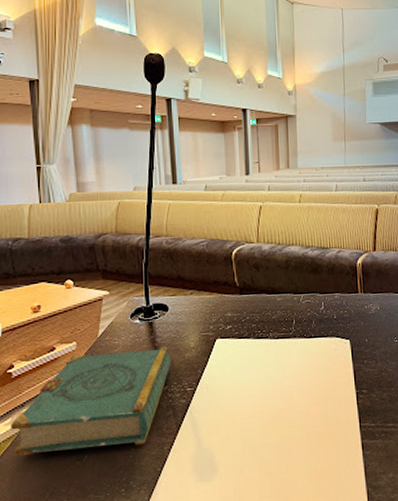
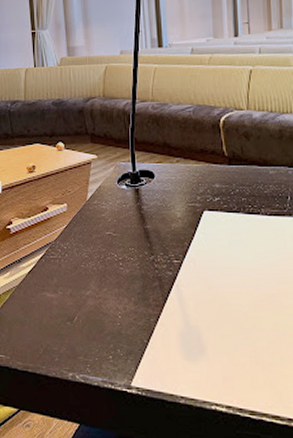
book: present [10,346,171,457] -> none [9,215,157,314]

